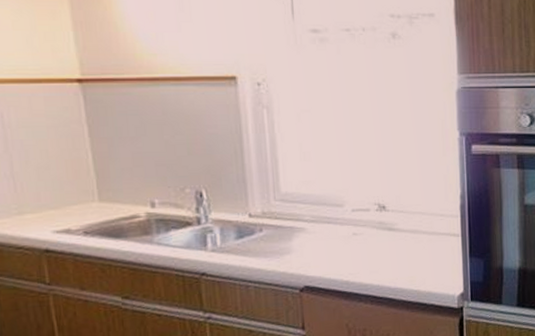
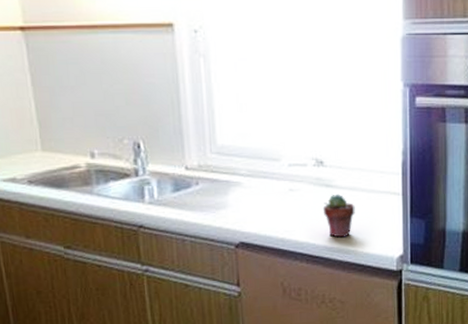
potted succulent: none [386,236,417,279] -> present [323,194,355,238]

